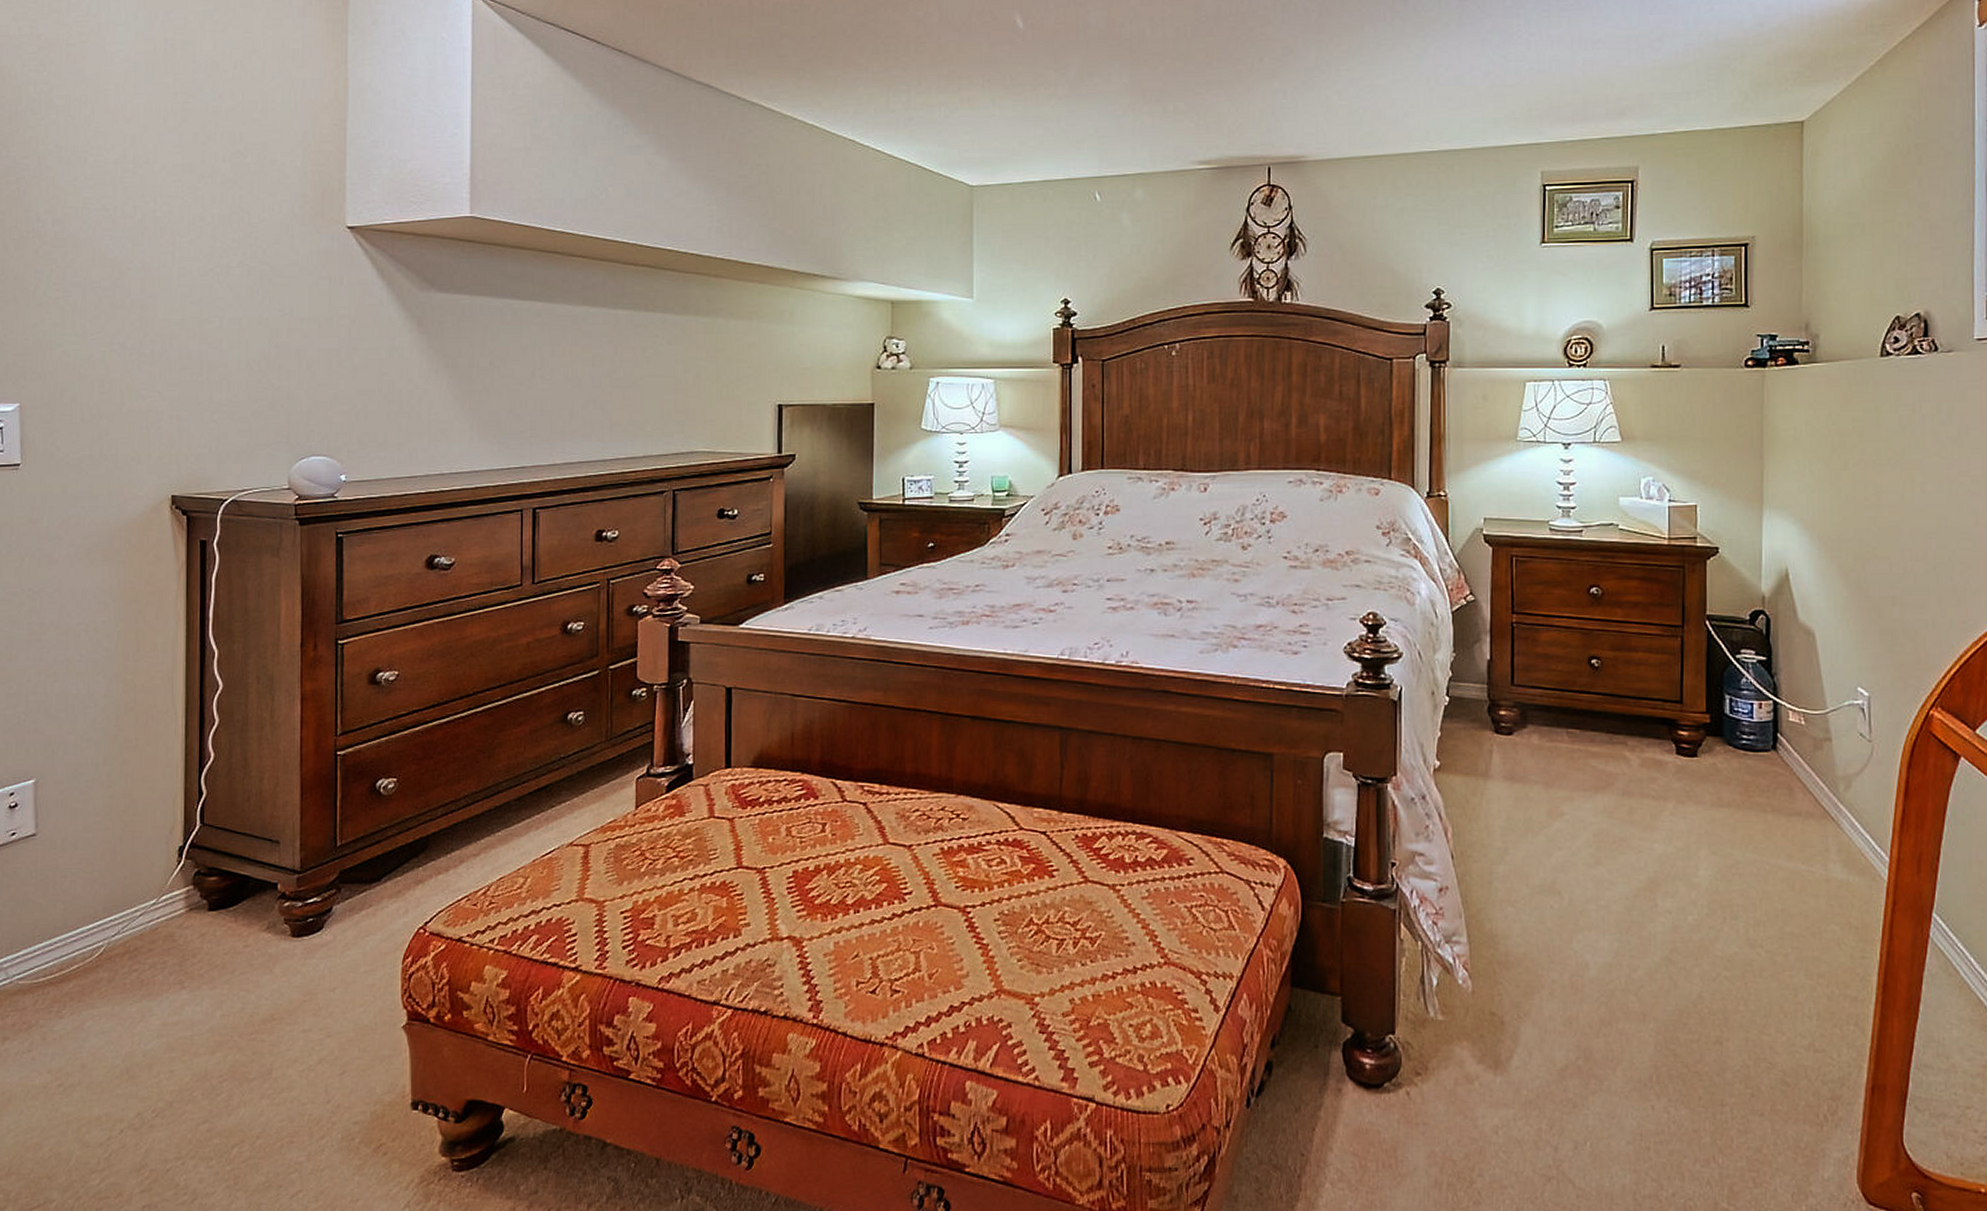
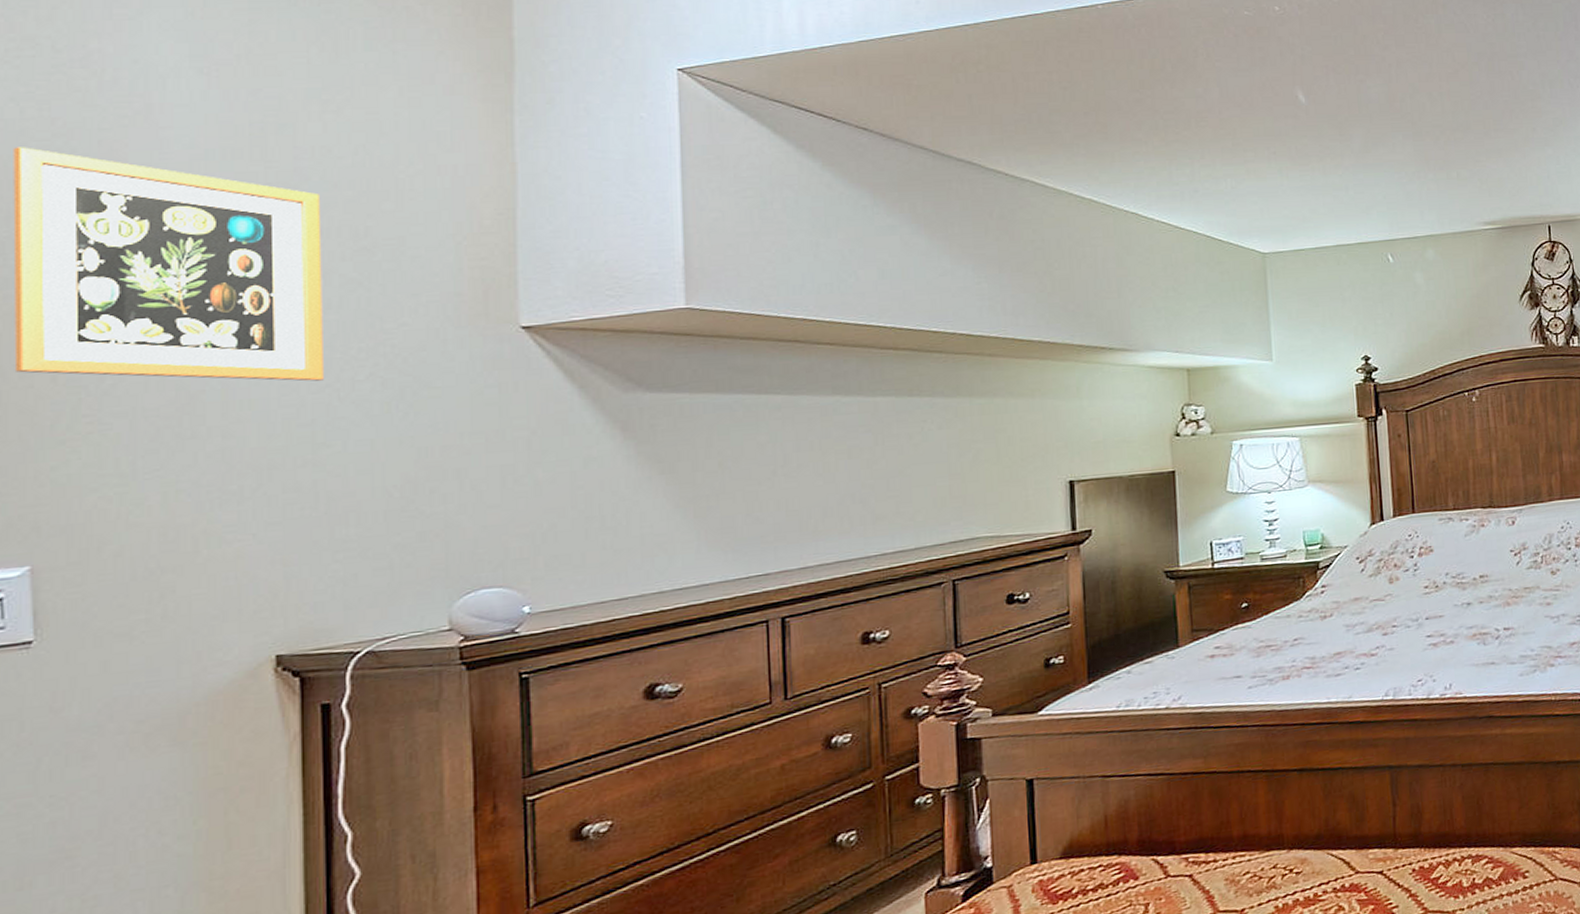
picture frame: none [12,58,210,265] -> present [13,147,324,382]

